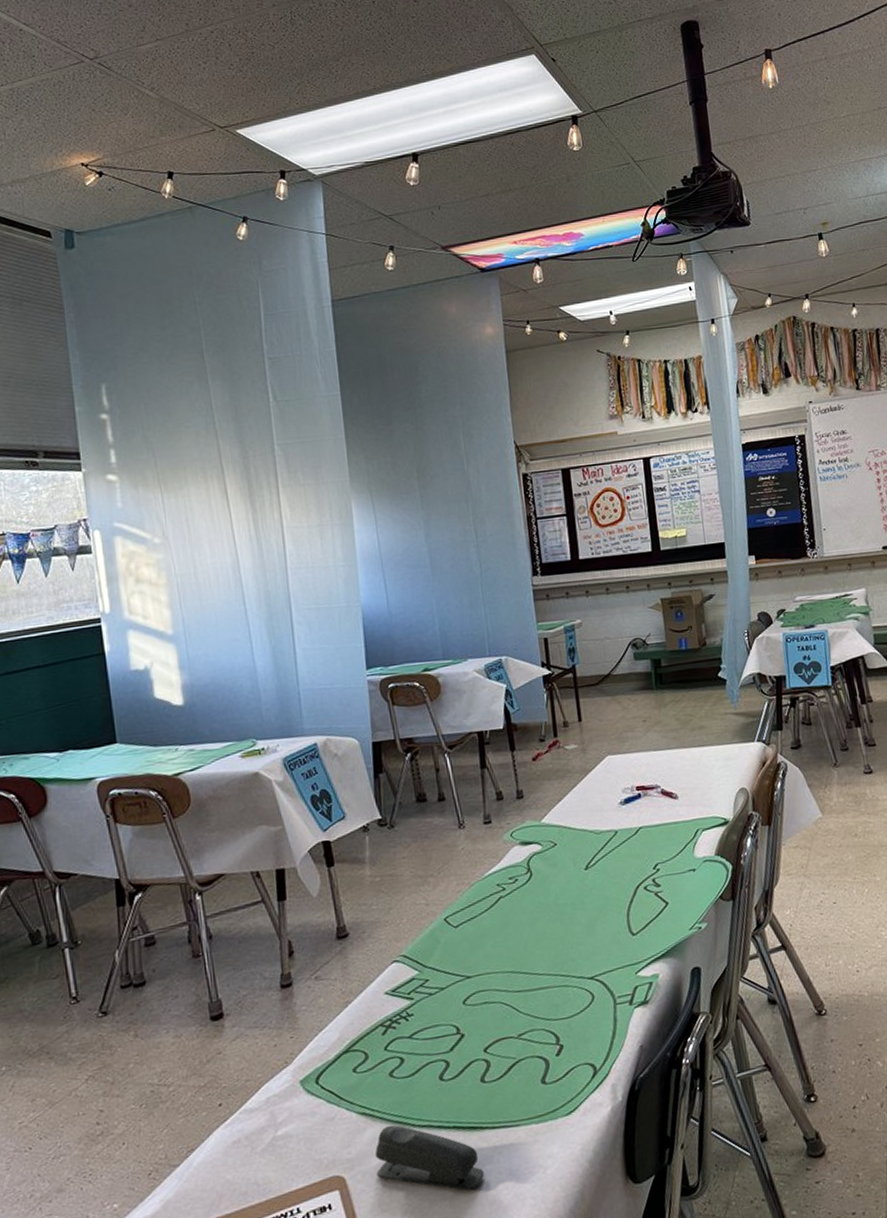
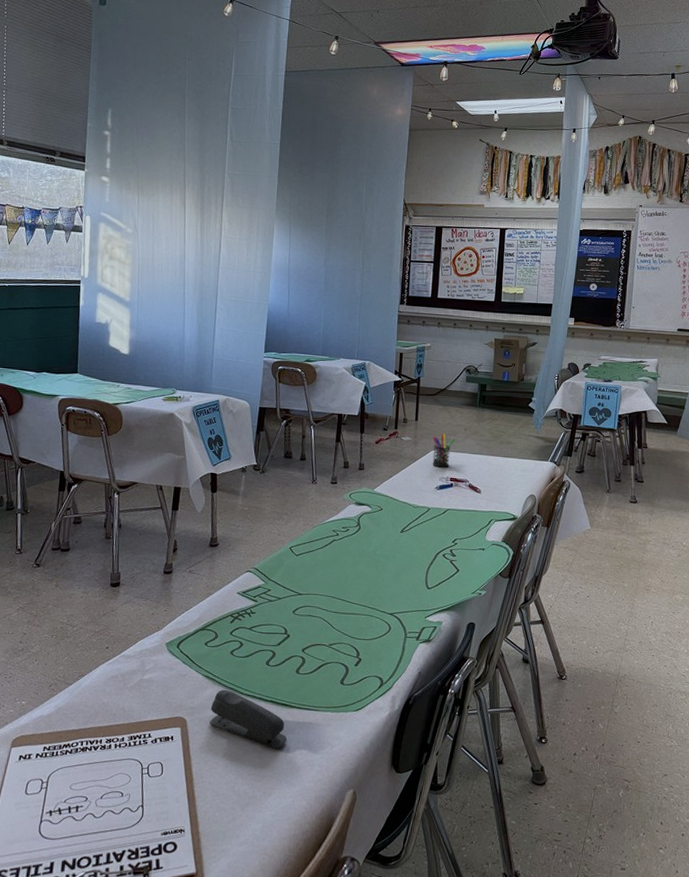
pen holder: none [604,730,634,777] -> present [432,433,455,468]

